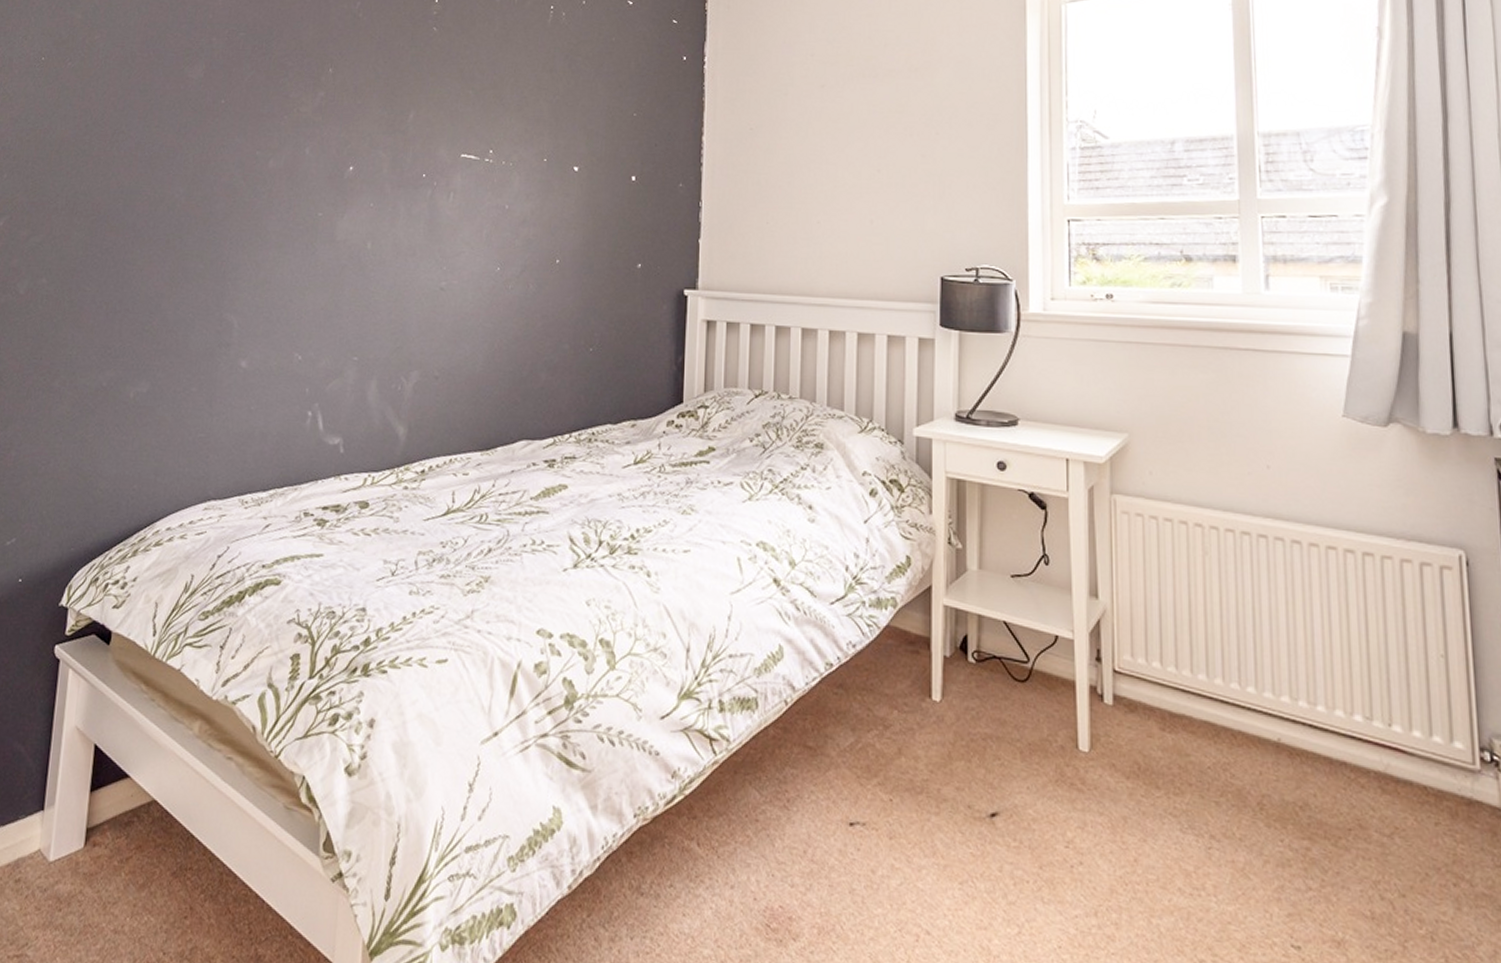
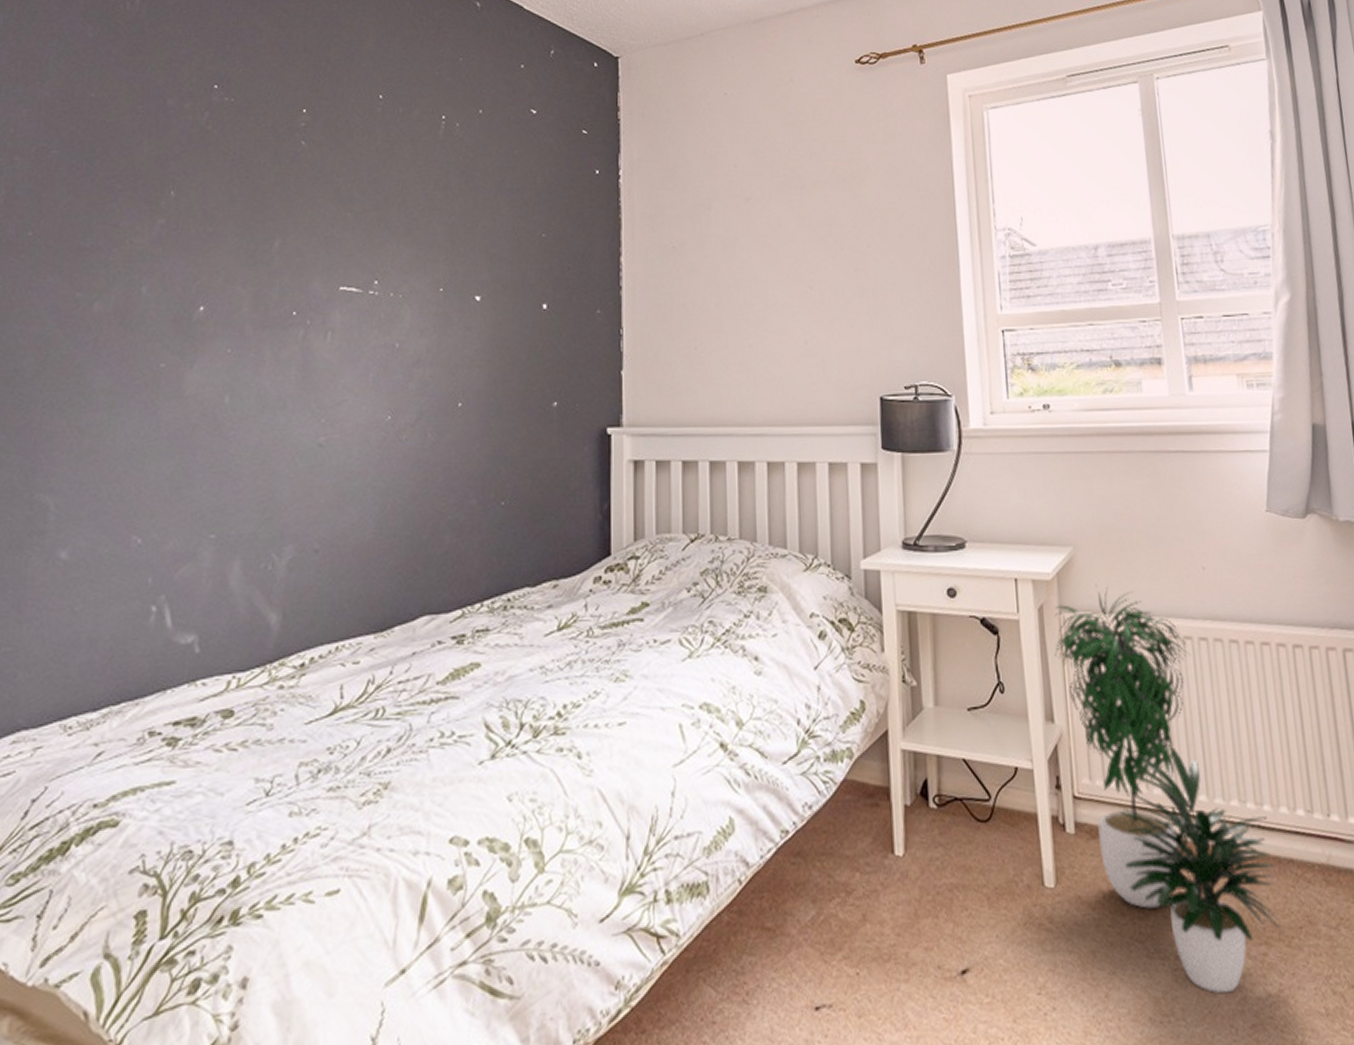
potted plant: none [1103,476,1331,880] -> present [1054,588,1284,994]

